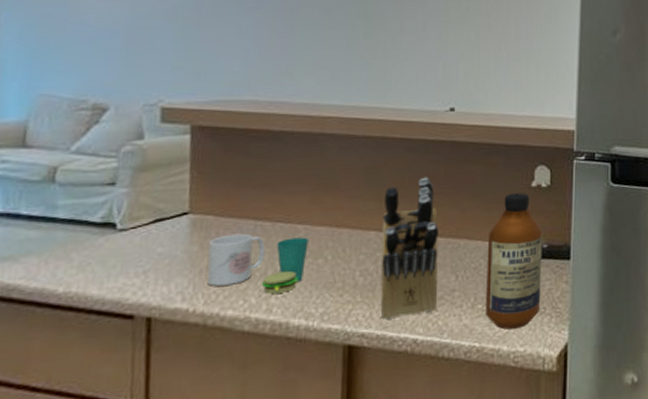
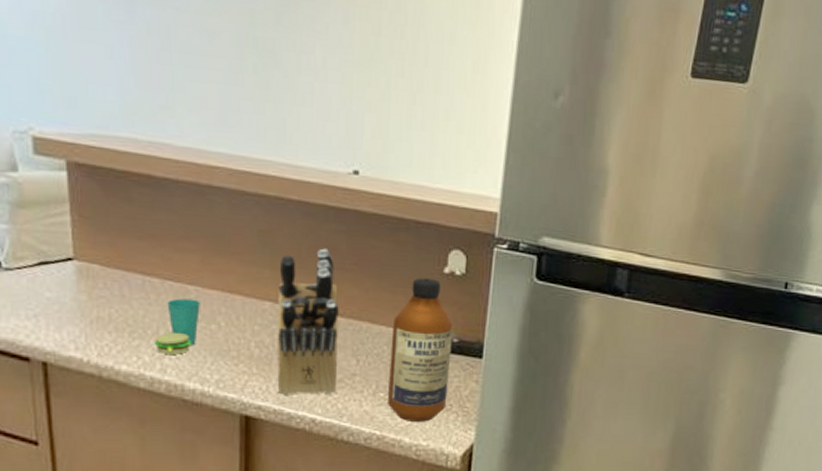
mug: present [207,233,265,286] -> none [98,287,155,340]

